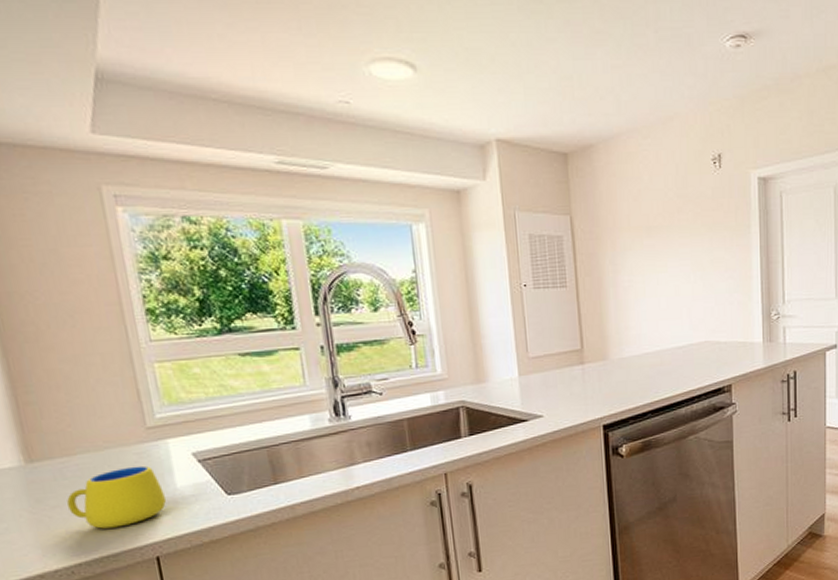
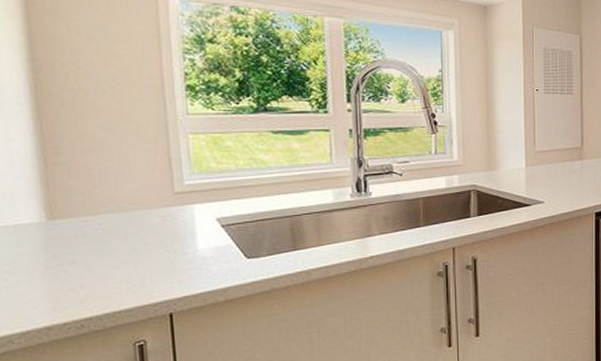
mug: present [67,465,167,529] -> none [85,227,187,285]

